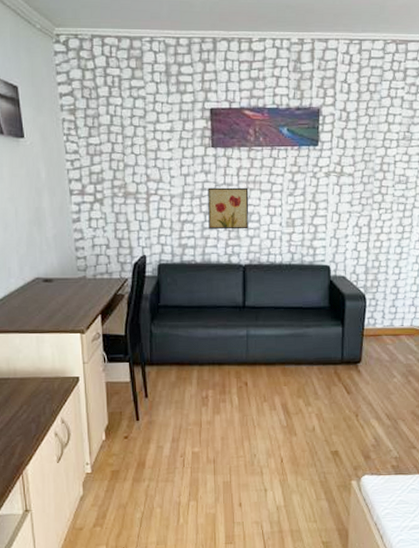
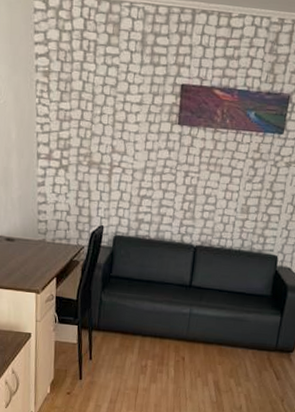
wall art: present [208,187,249,230] -> none [166,165,209,211]

